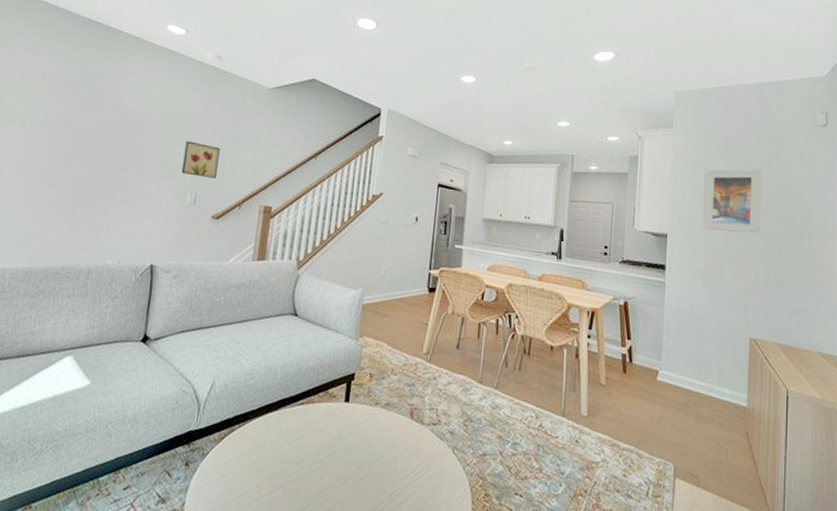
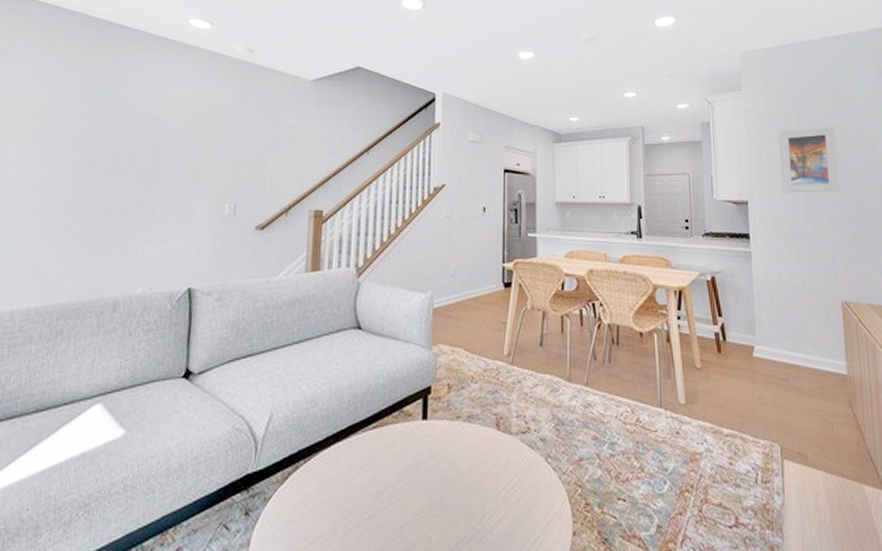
wall art: present [181,140,220,178] -> none [216,145,260,184]

